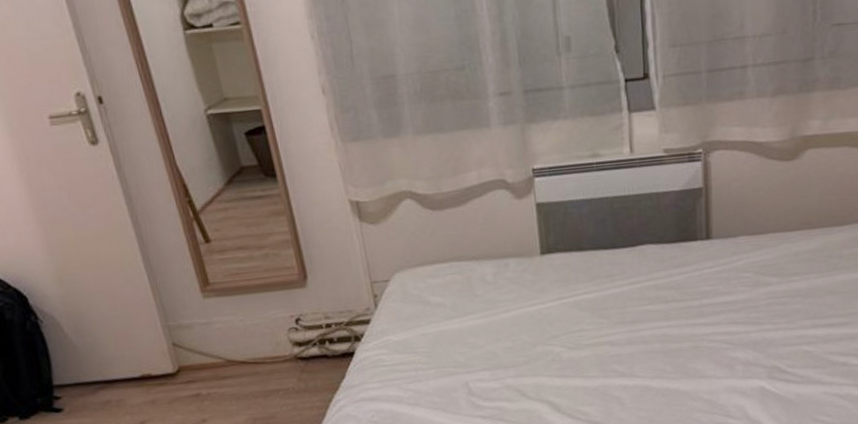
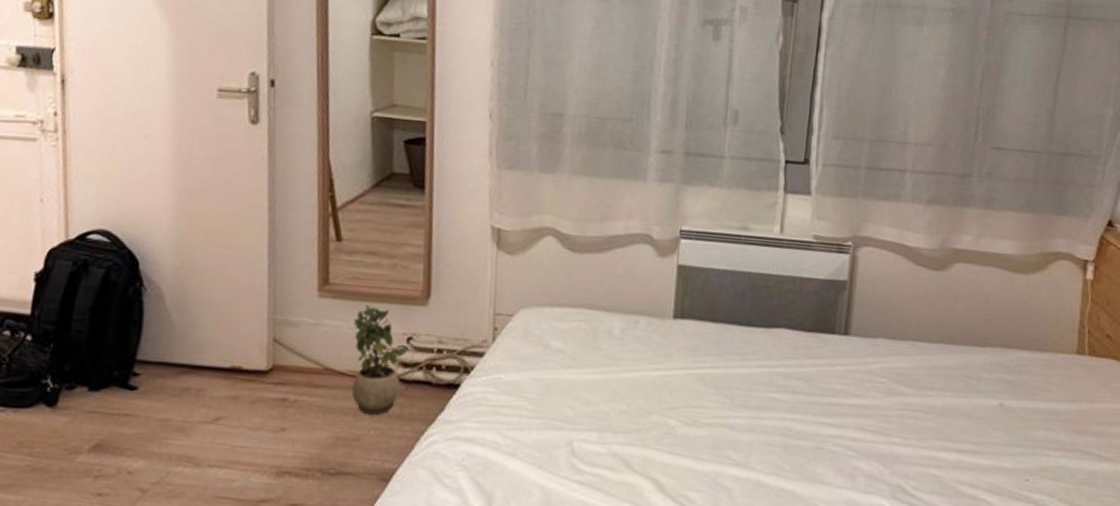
potted plant: none [242,296,301,394] -> present [351,304,408,415]

